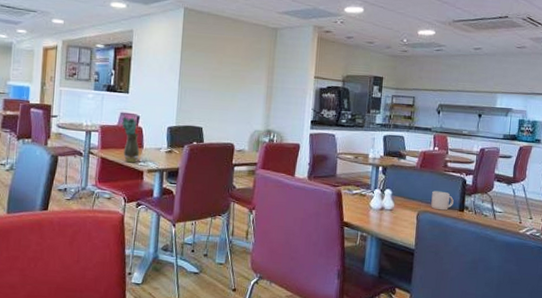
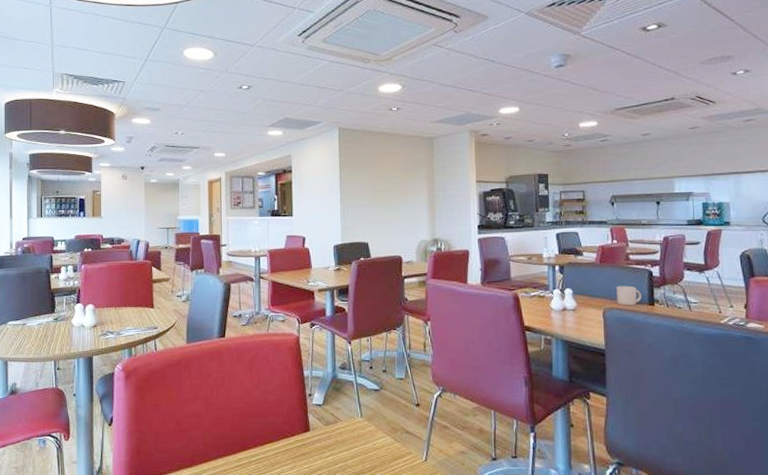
vase: present [120,114,140,163] -> none [287,237,309,284]

